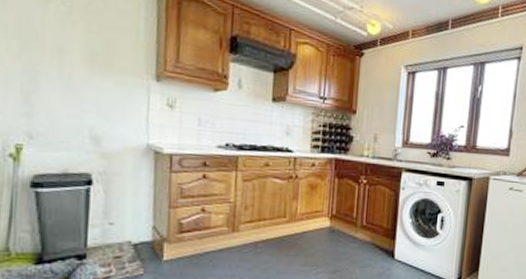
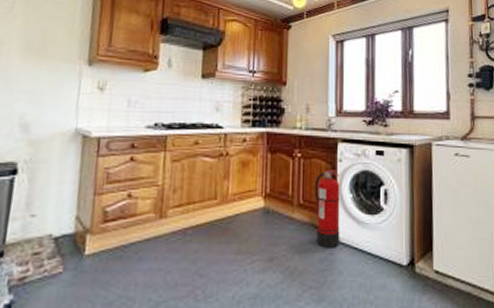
fire extinguisher: none [376,196,402,265] -> present [314,170,340,248]

